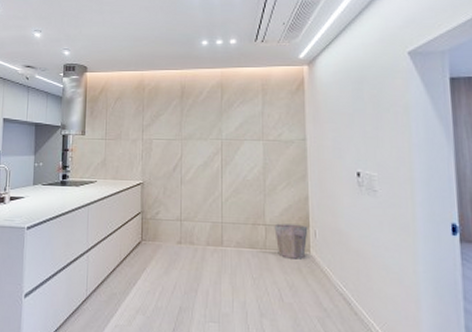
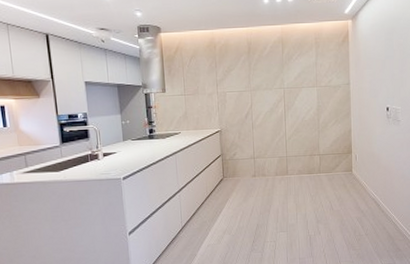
waste bin: present [274,223,308,260] -> none [326,152,351,178]

